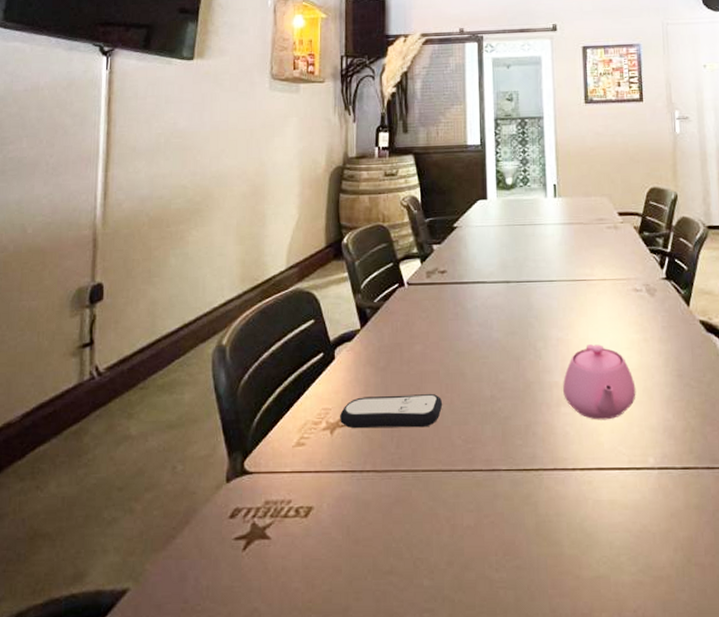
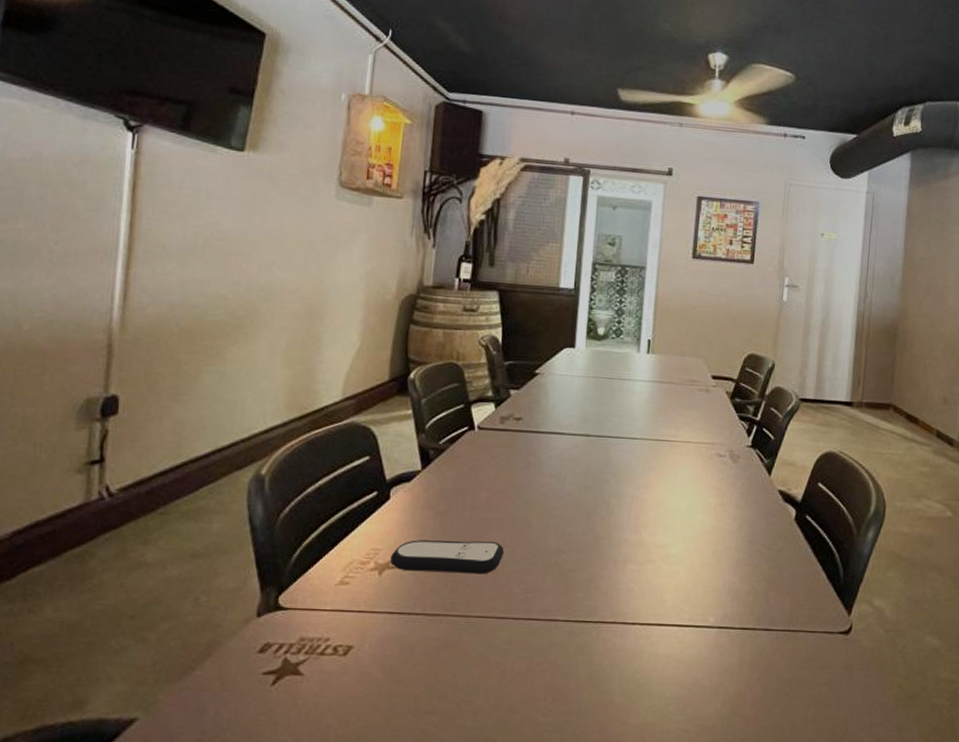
teapot: present [563,344,636,420] -> none [632,505,706,579]

